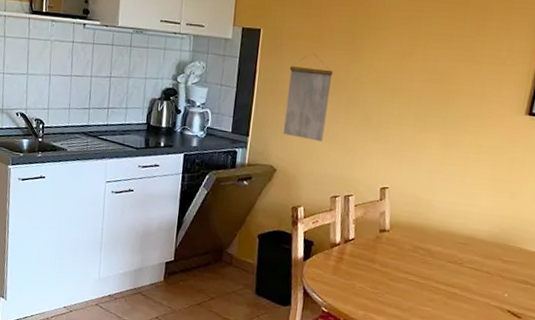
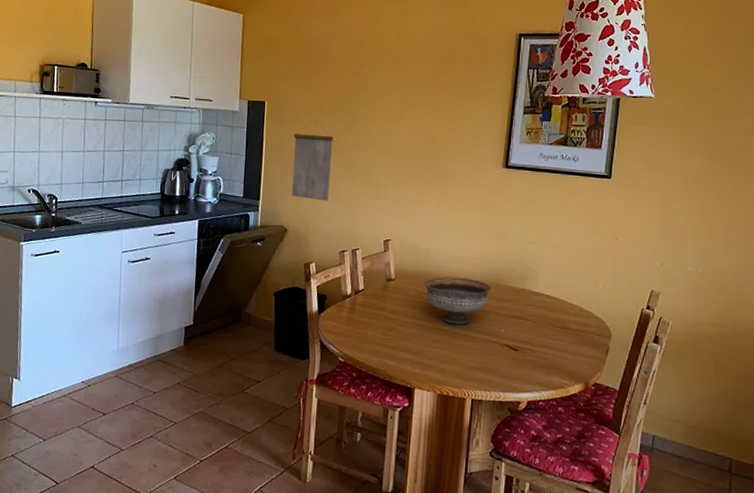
bowl: none [421,232,498,285] -> present [424,277,491,325]

